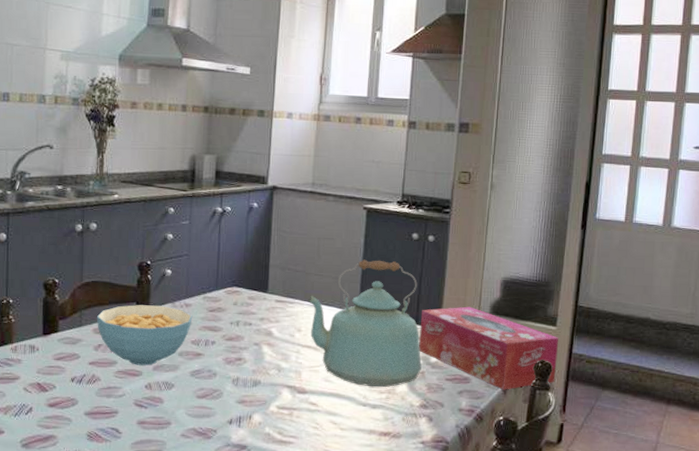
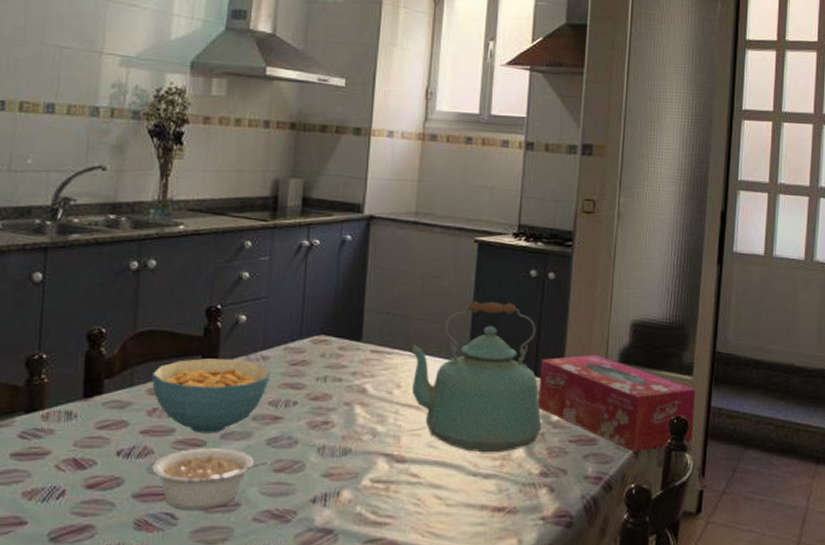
legume: none [100,377,195,427] -> present [152,448,271,510]

